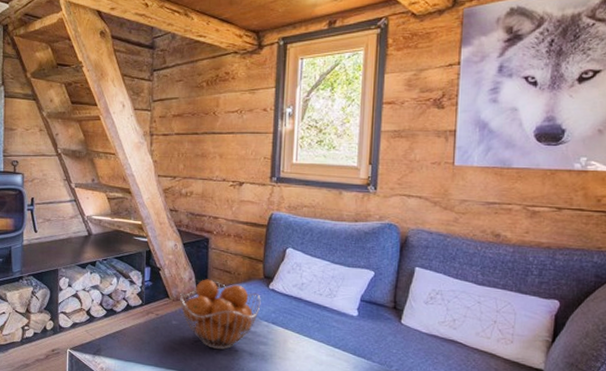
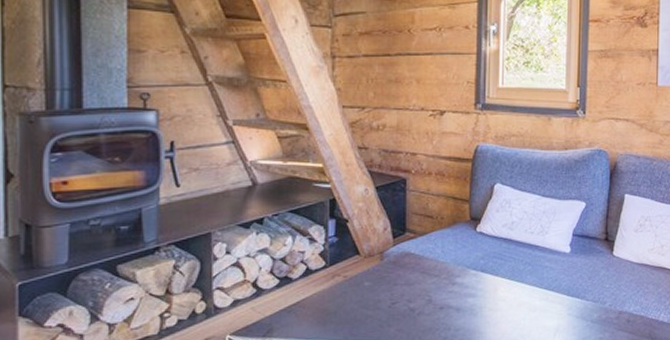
fruit basket: present [179,279,261,350] -> none [372,227,468,309]

